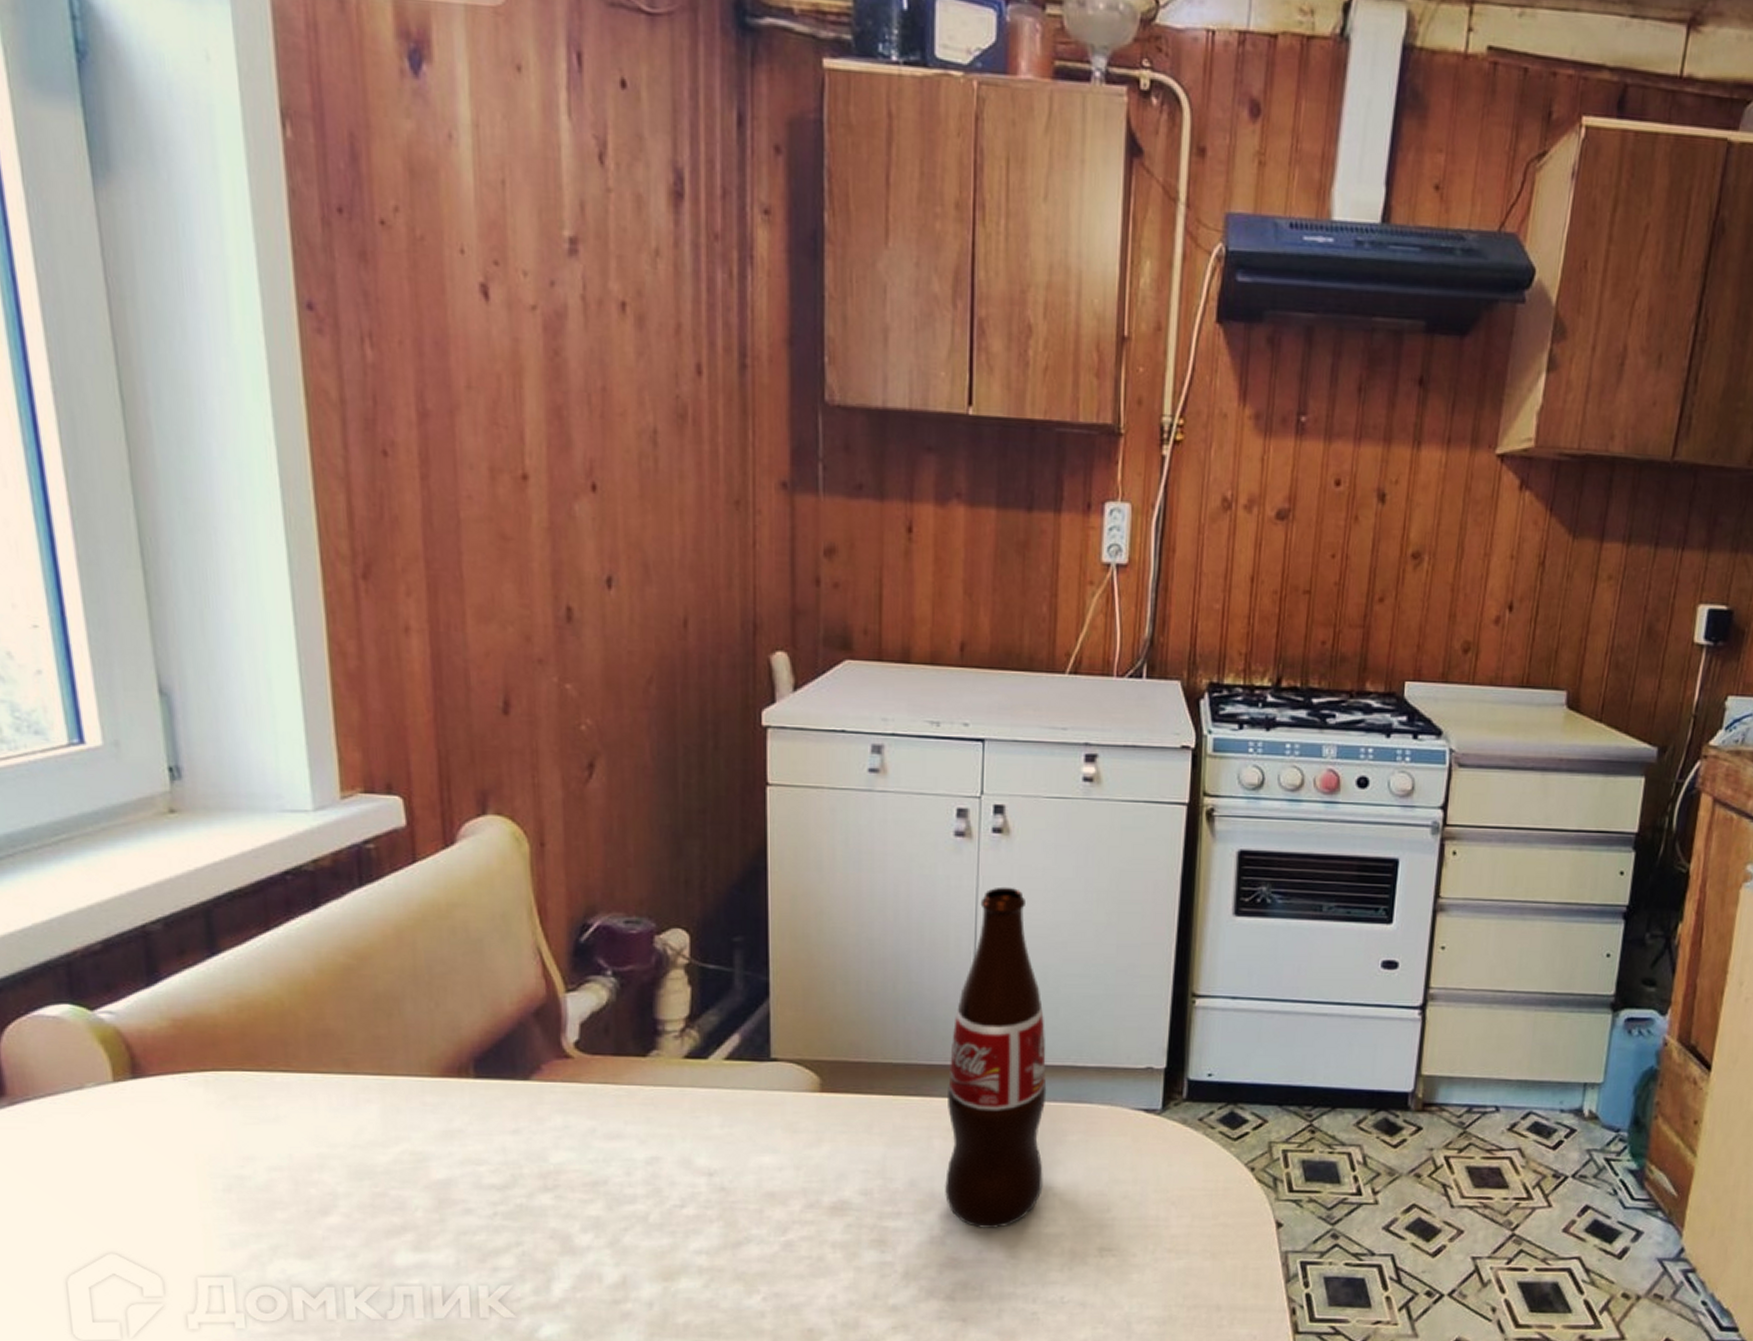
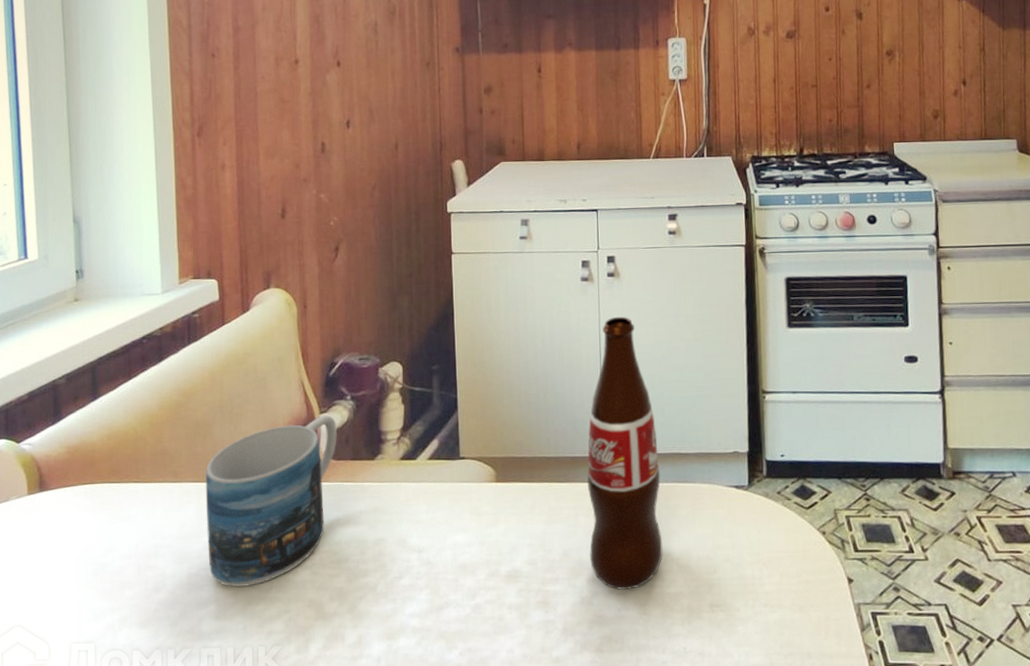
mug: none [392,995,593,1213] -> present [205,415,338,588]

